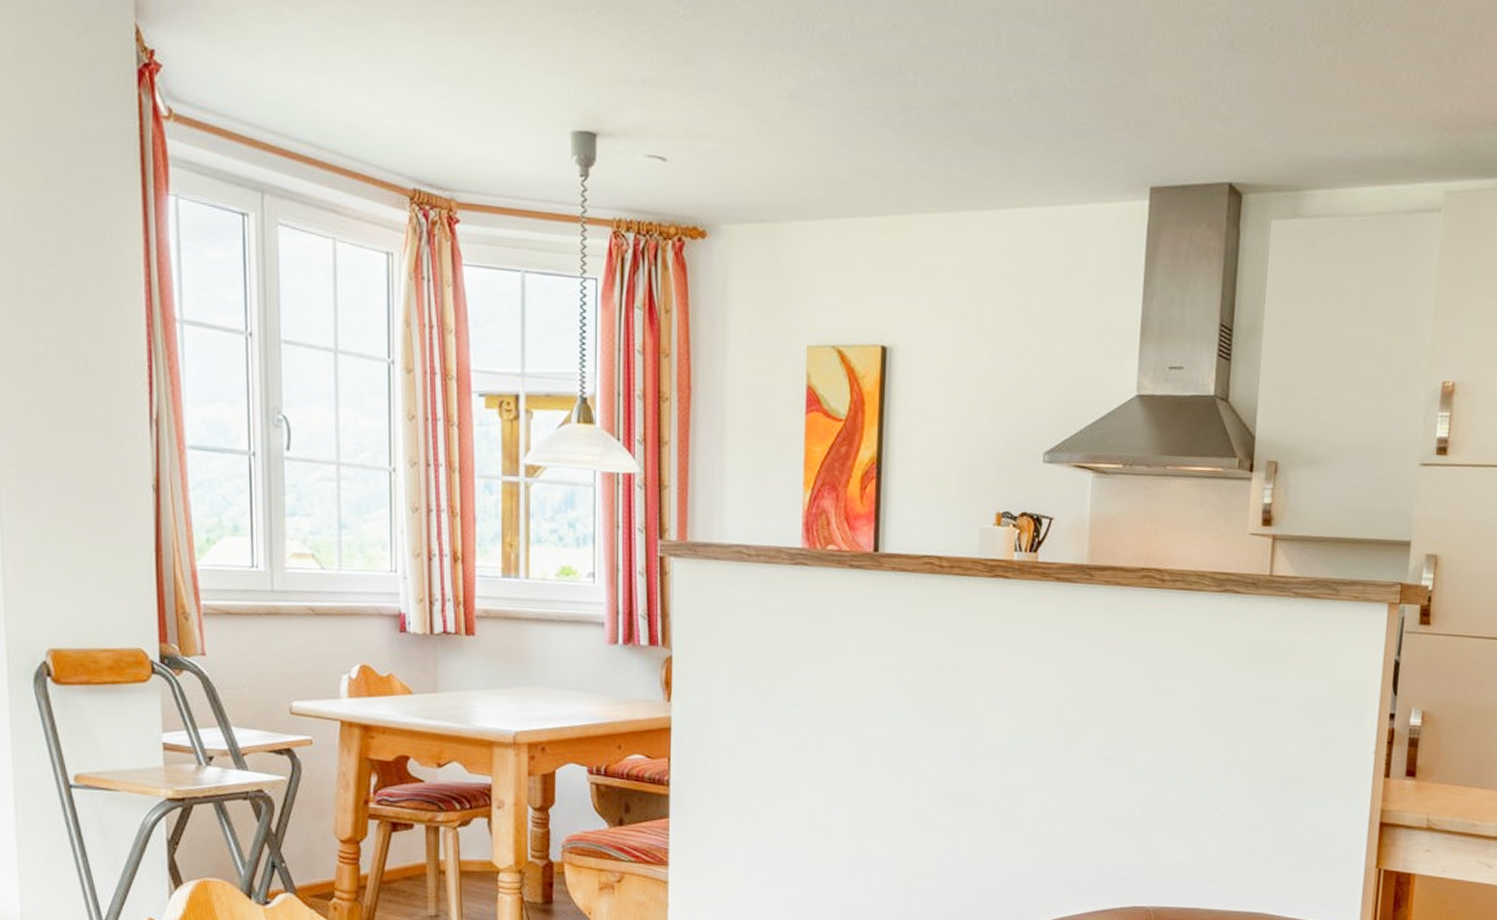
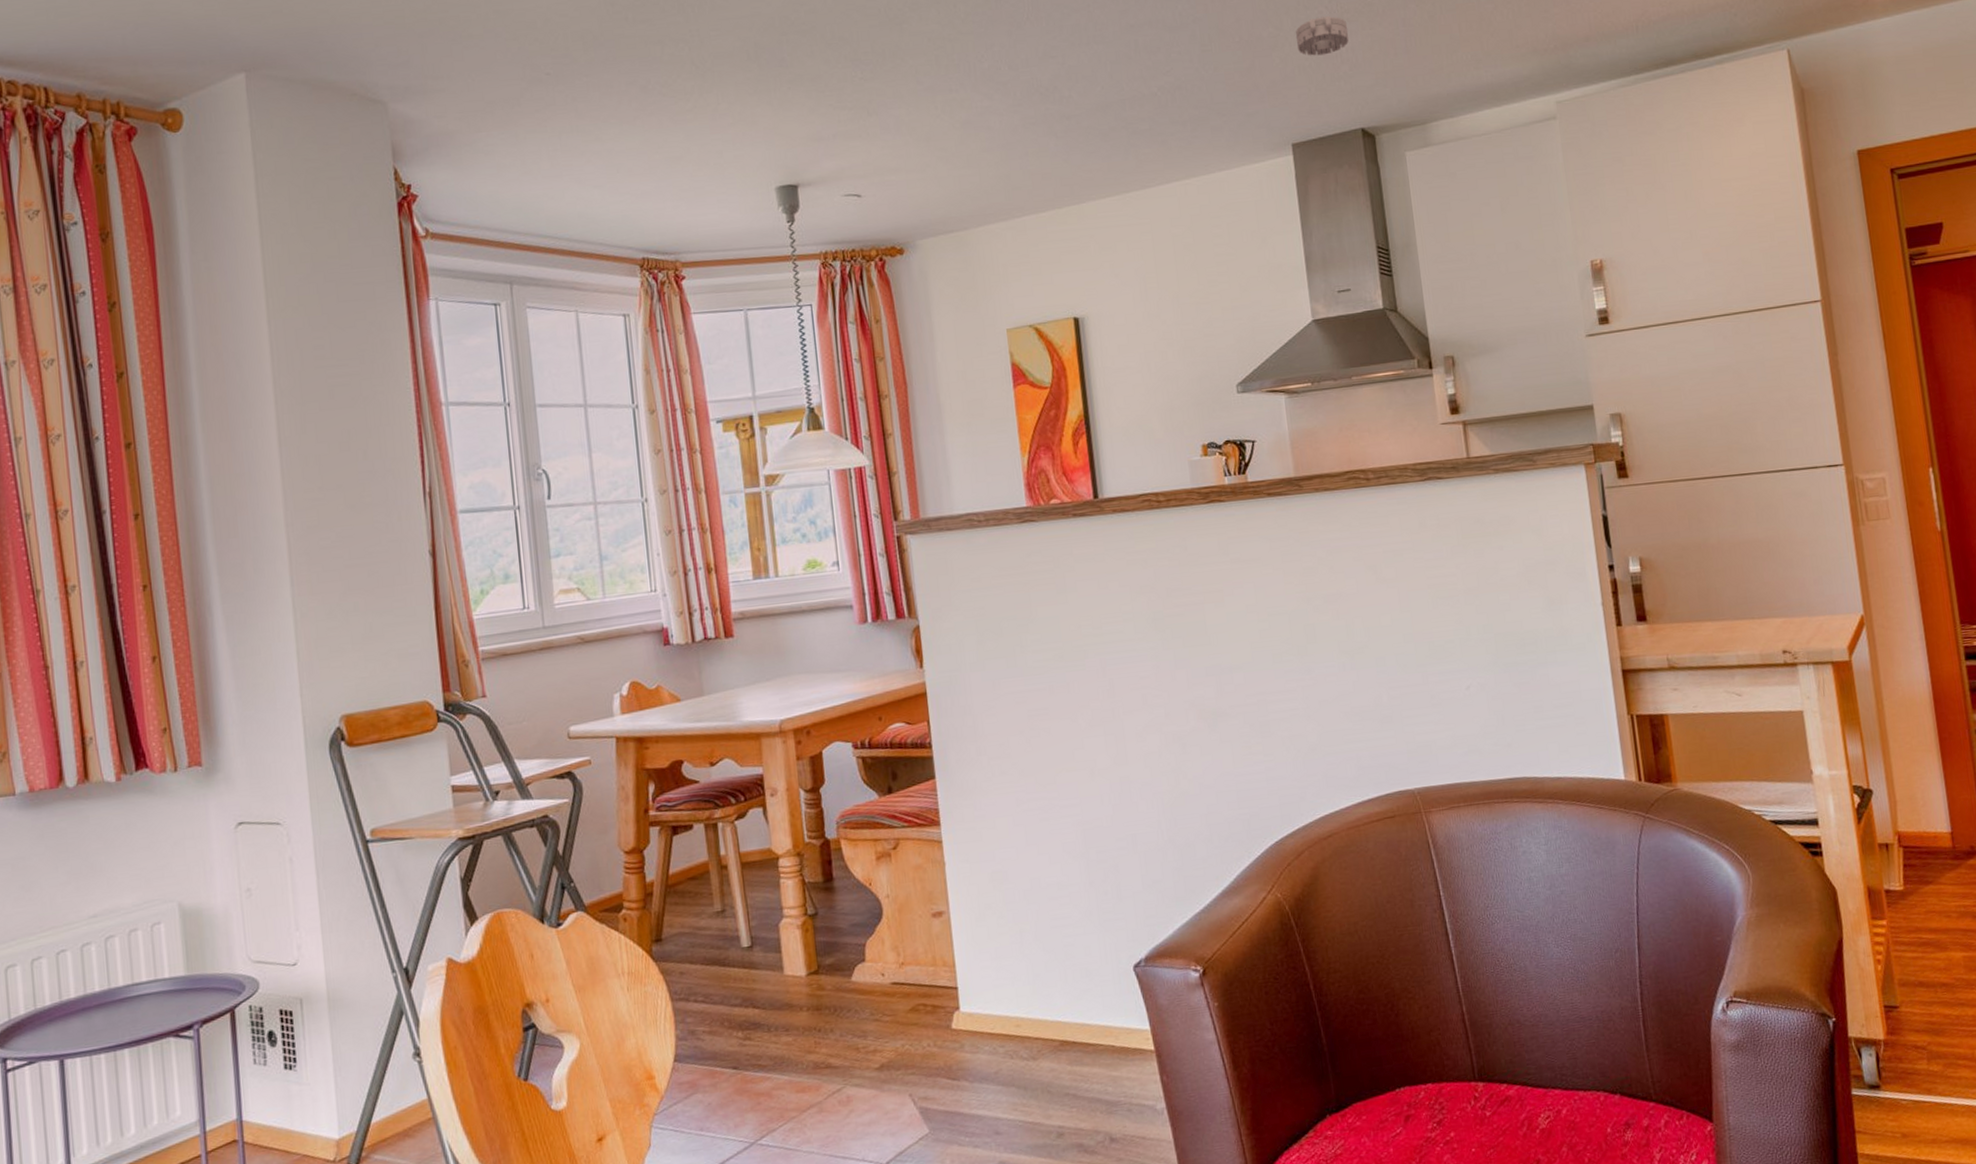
smoke detector: none [1176,39,1237,88] -> present [1295,16,1349,56]

